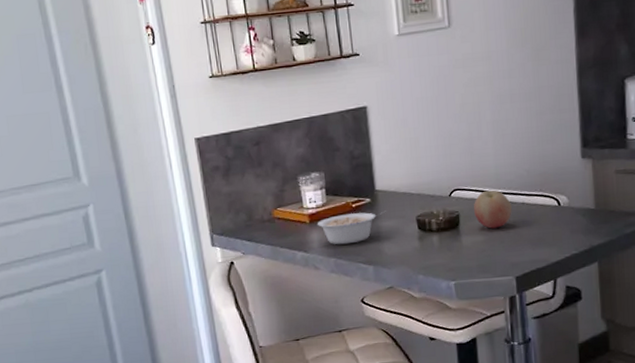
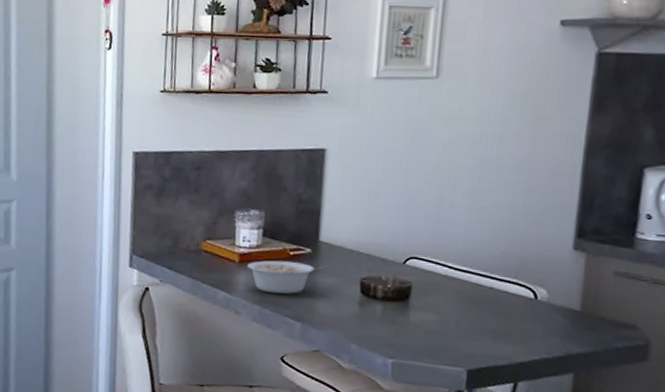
fruit: present [473,190,512,229] -> none [429,265,477,310]

